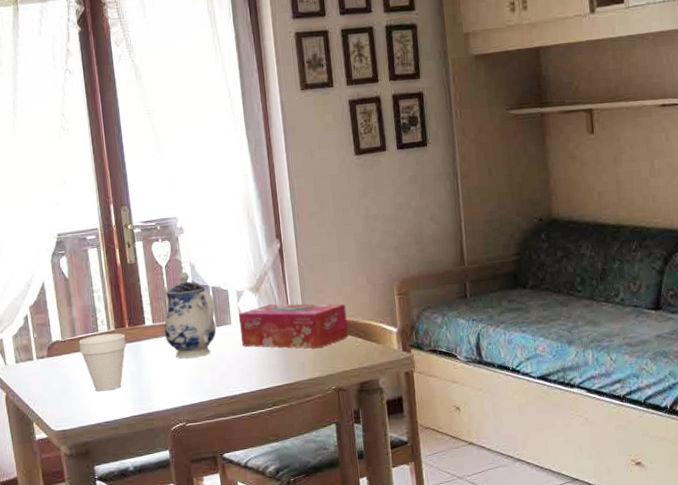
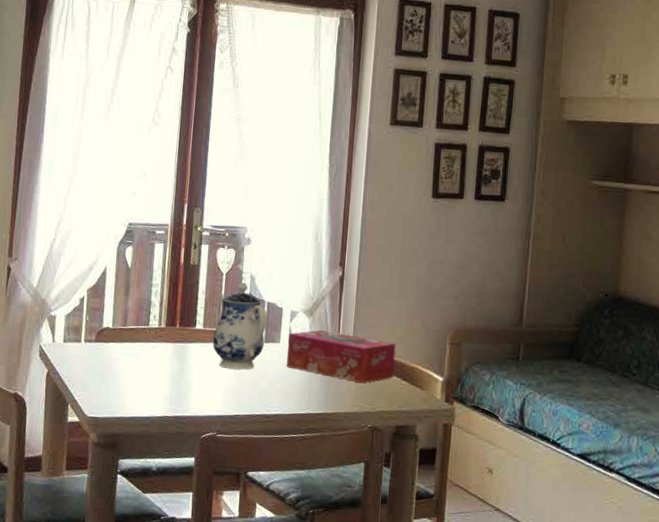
cup: present [78,333,127,392] -> none [127,329,175,387]

